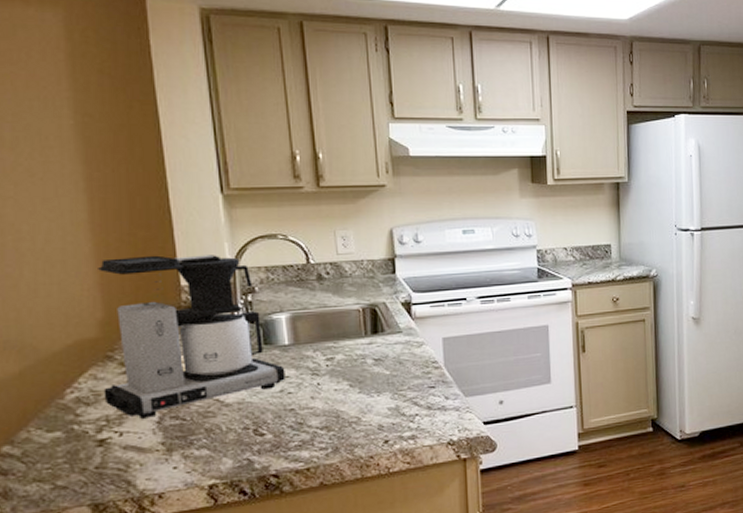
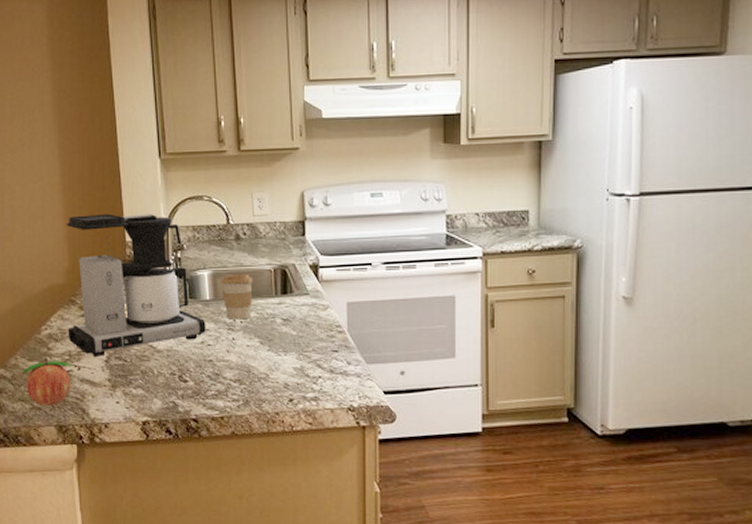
fruit: none [38,425,109,484] -> present [22,357,70,406]
coffee cup: none [301,315,339,364] -> present [220,274,253,320]

